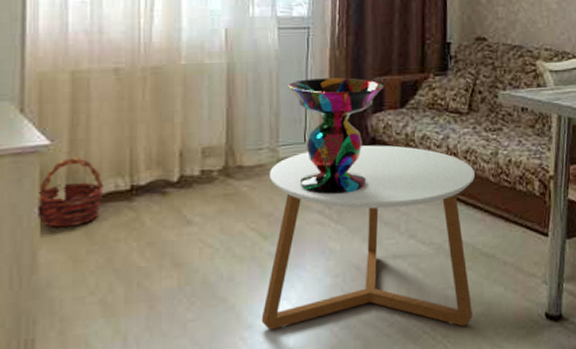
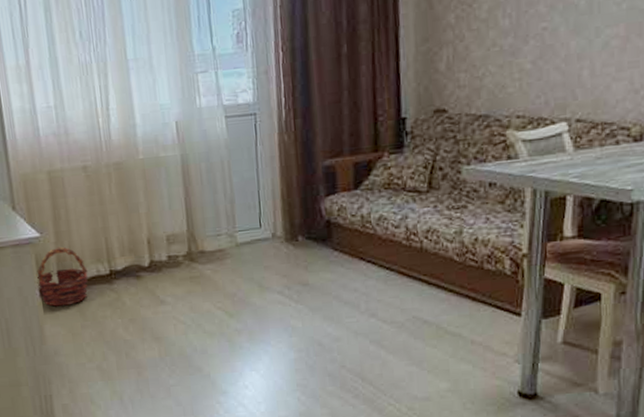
coffee table: present [261,145,476,330] -> none [229,227,438,401]
decorative bowl: present [288,77,384,195] -> none [239,162,336,276]

